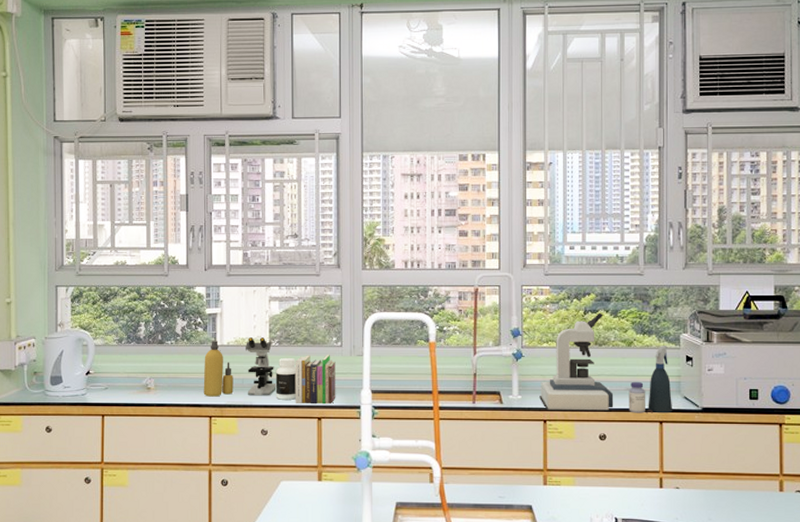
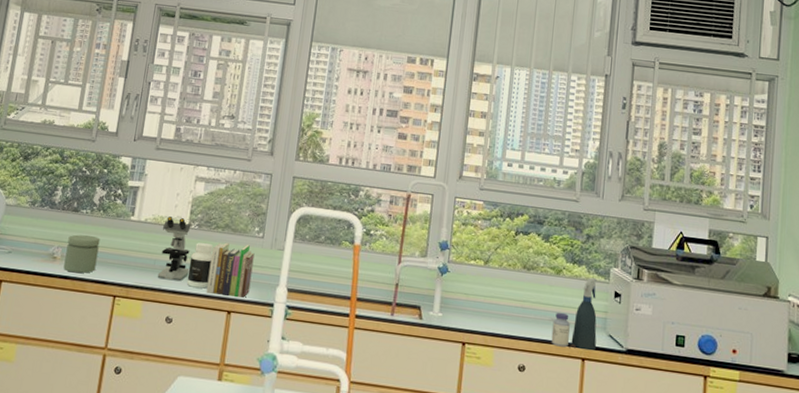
jar: none [158,365,189,400] -> present [63,234,100,274]
bottle: present [203,341,234,397] -> none [111,215,146,276]
microscope: present [539,312,614,412] -> none [461,235,537,342]

